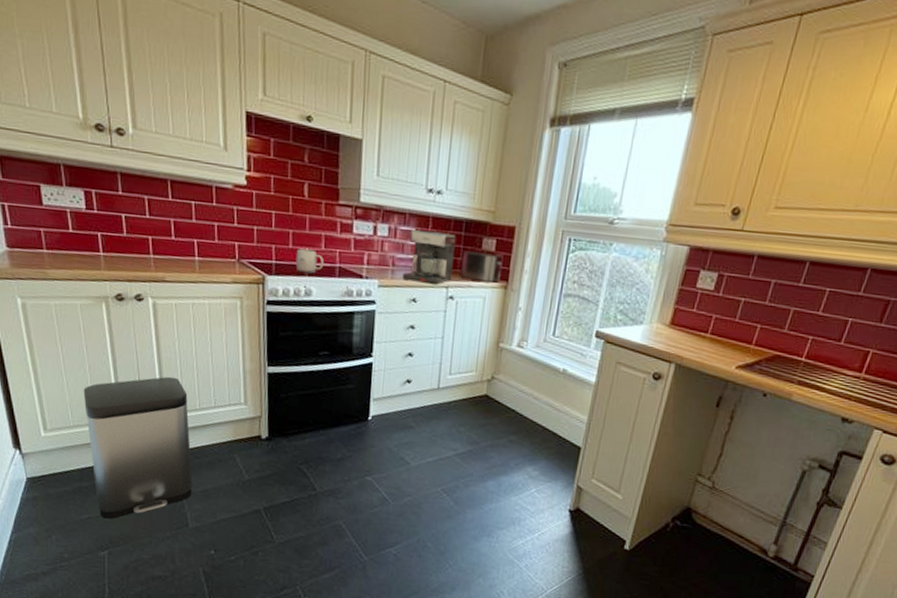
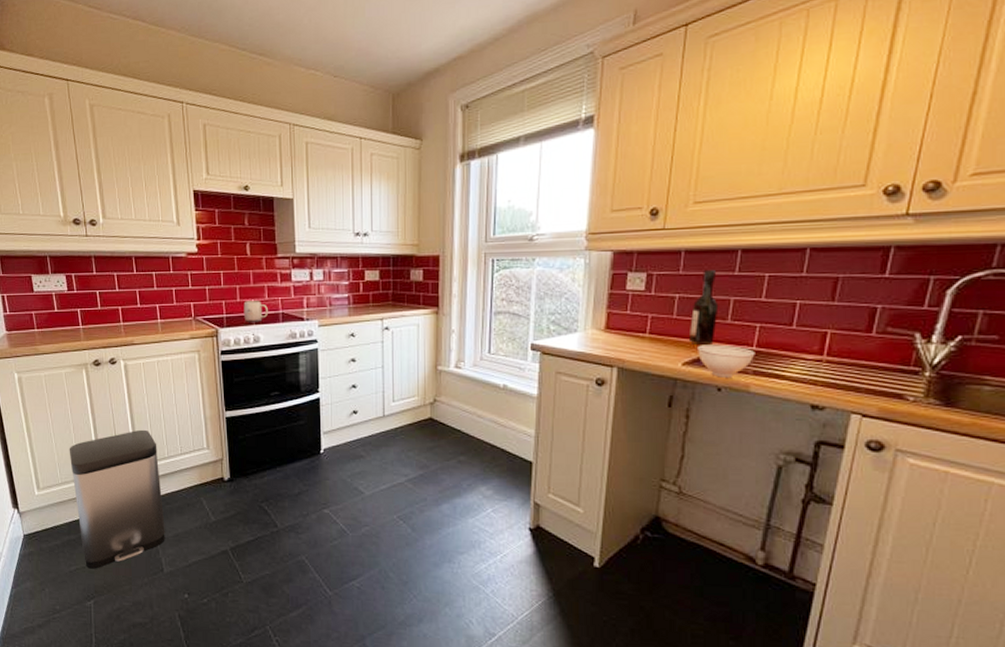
coffee maker: present [402,229,456,286] -> none [340,269,386,319]
toaster: present [460,250,504,284] -> none [392,282,432,311]
bottle: none [745,277,782,352] -> present [688,269,719,345]
bowl: none [751,350,803,385] -> present [696,344,755,378]

